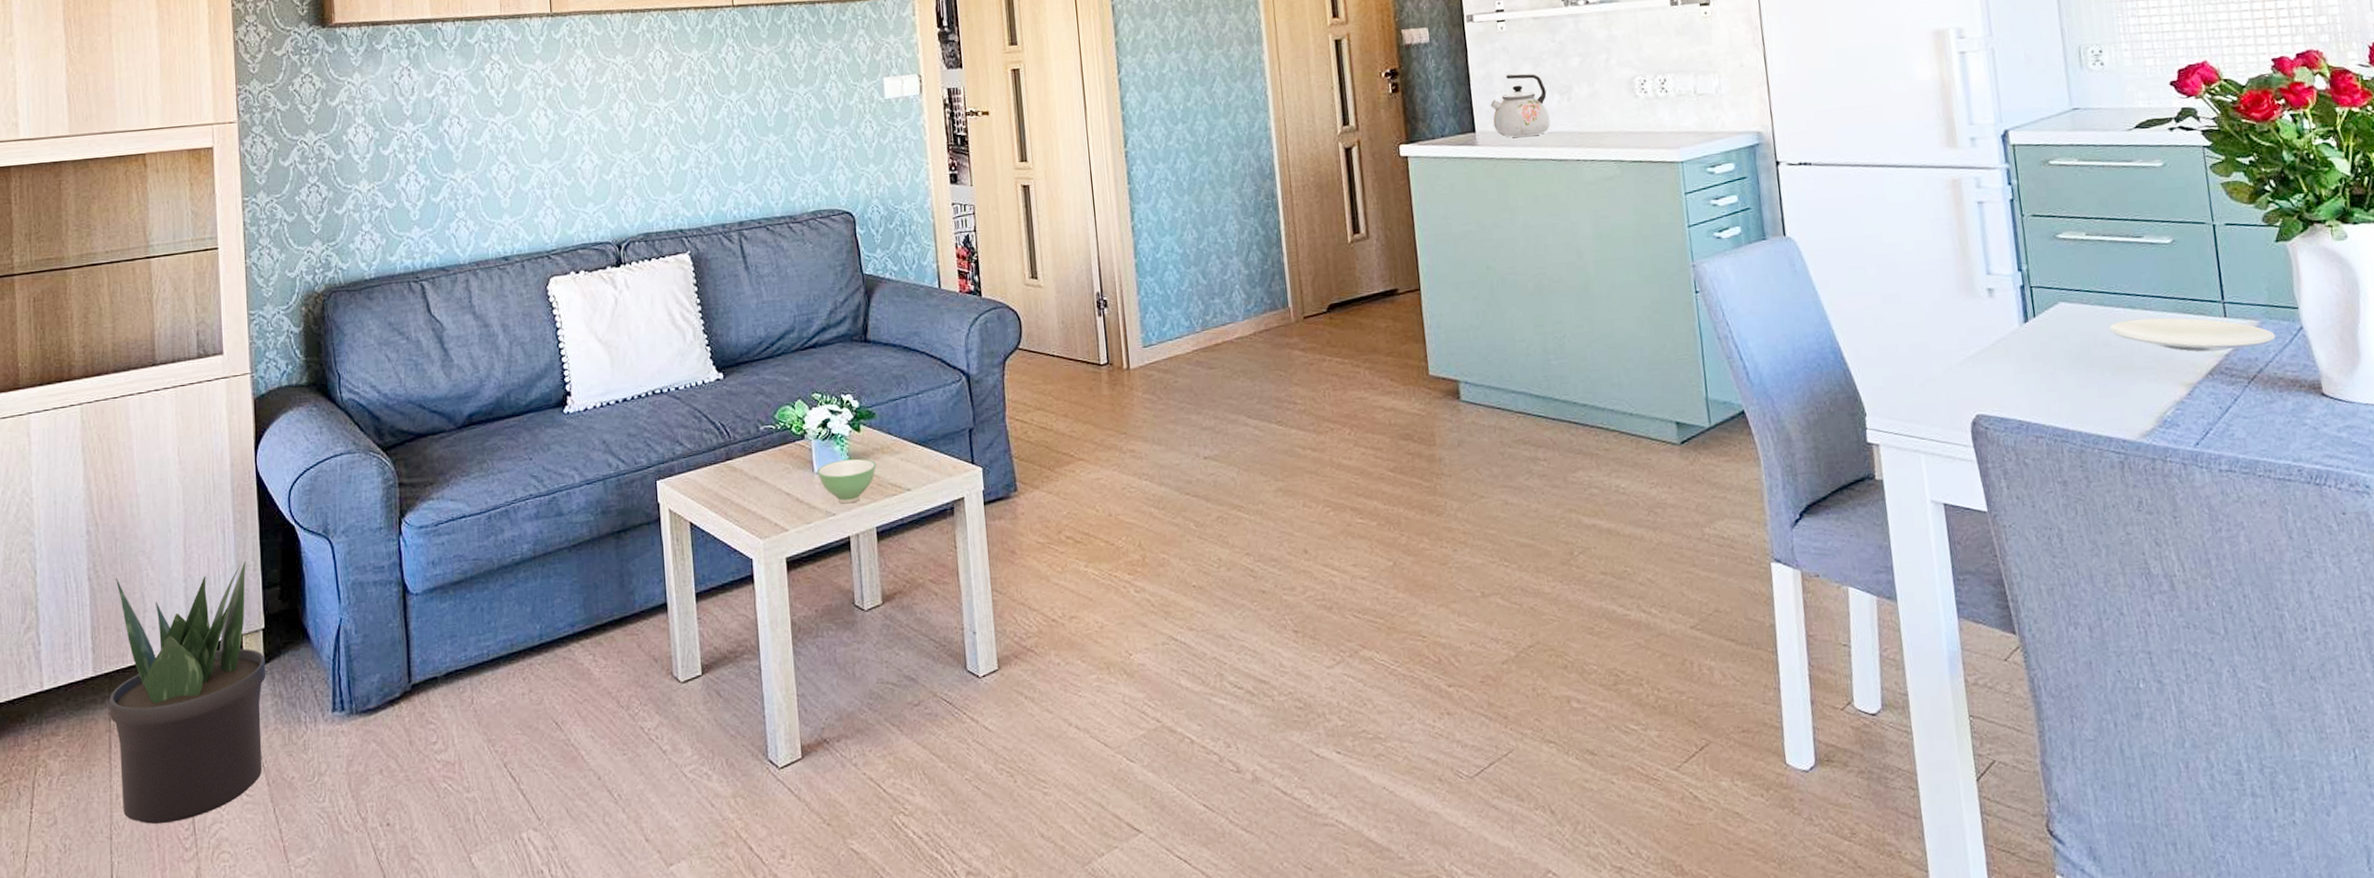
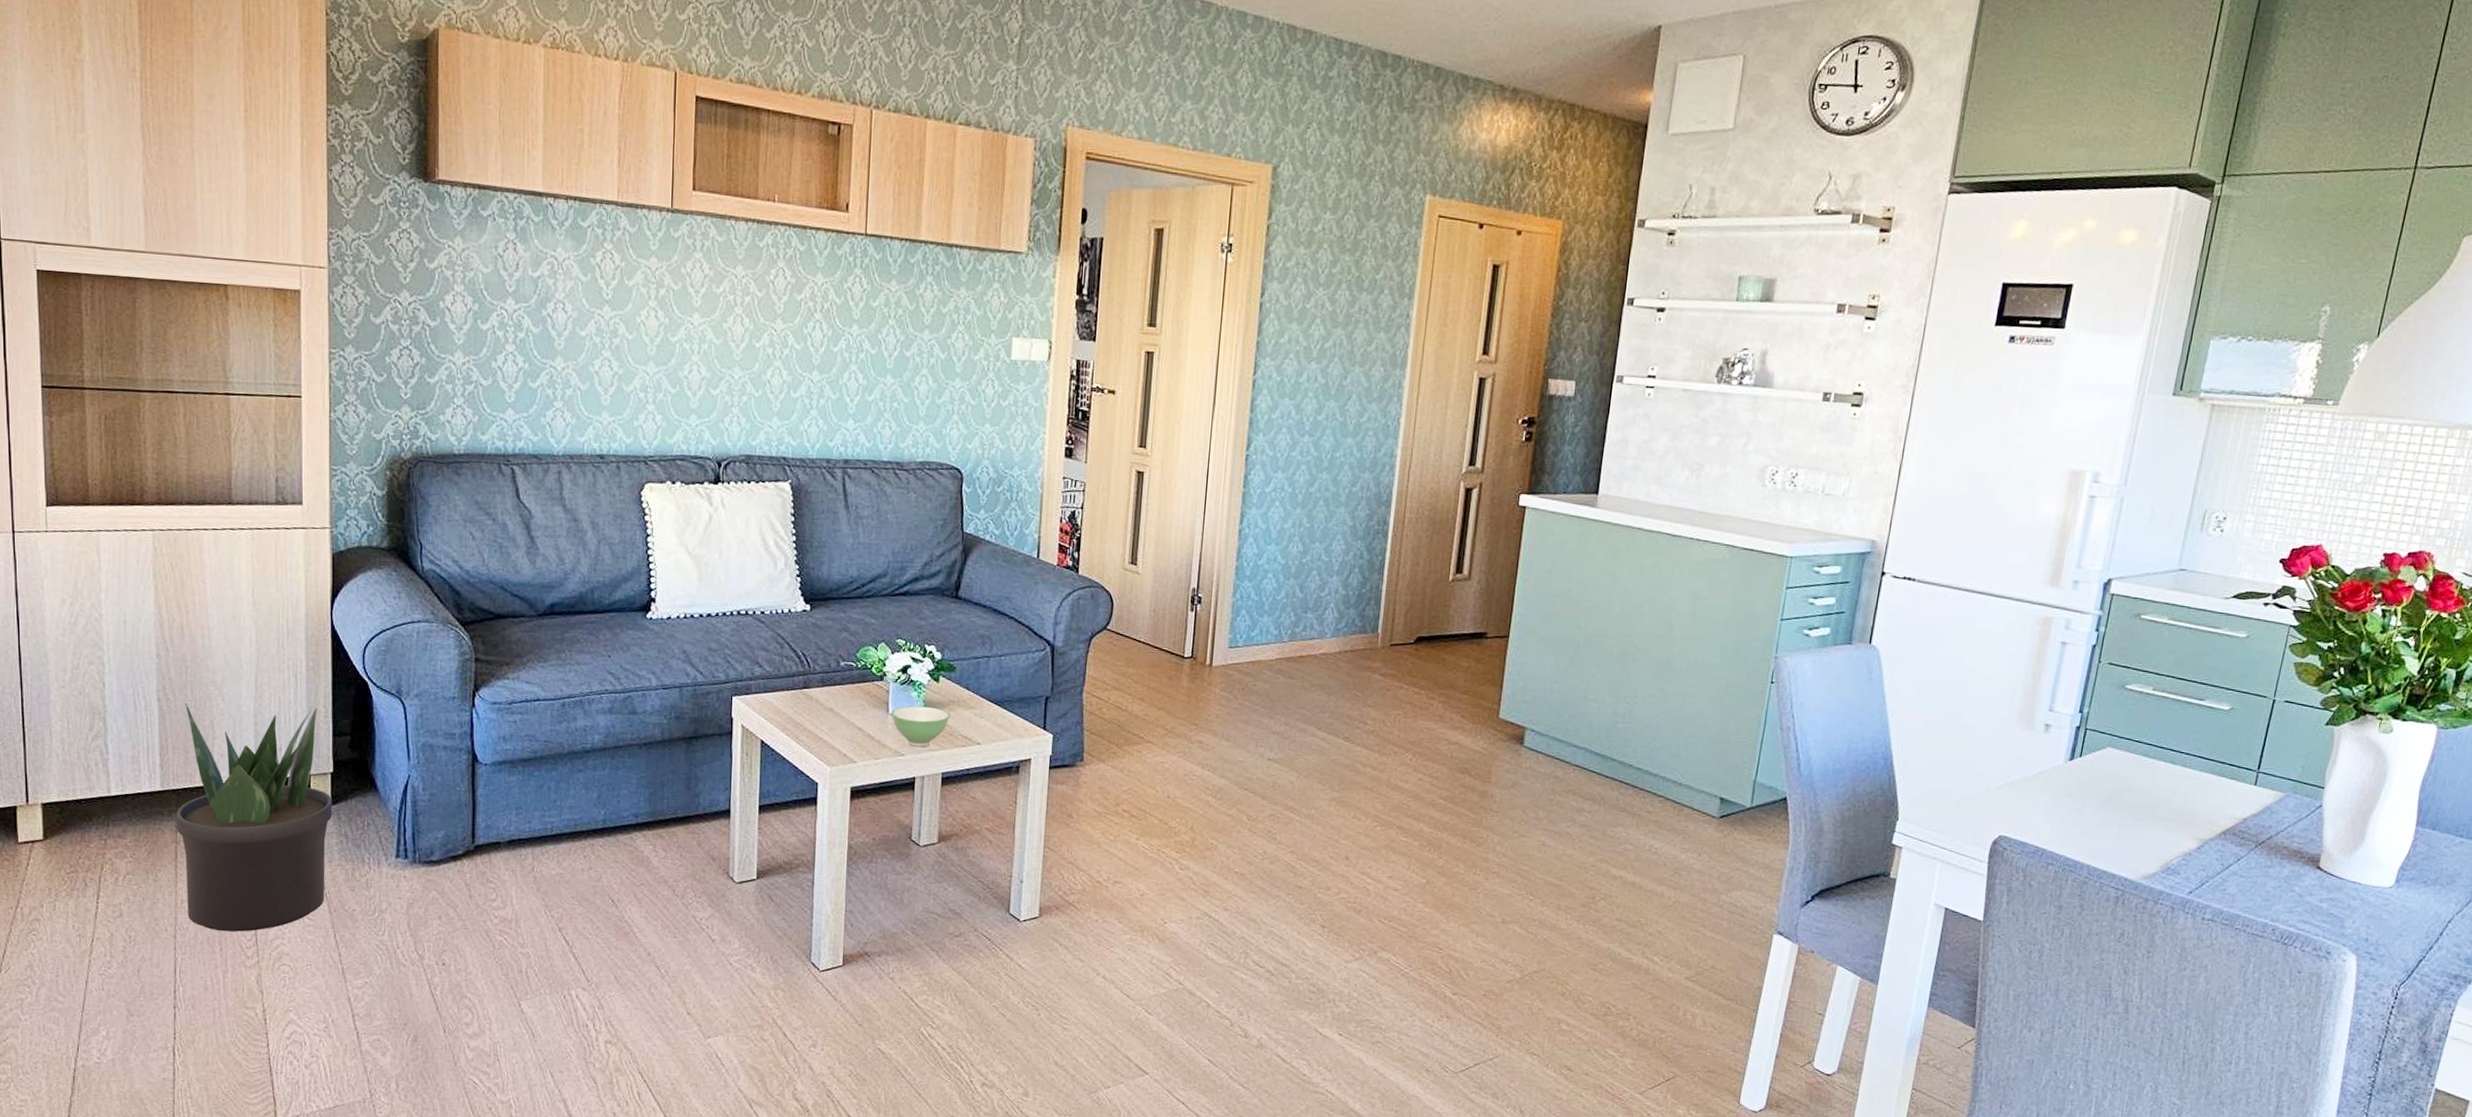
kettle: present [1490,74,1551,138] -> none [1617,442,1678,508]
plate: present [2109,317,2276,352] -> none [2146,773,2295,816]

